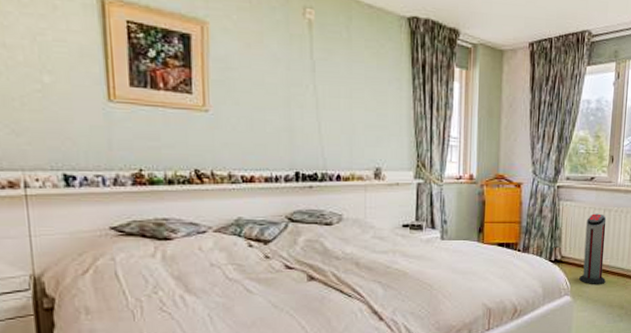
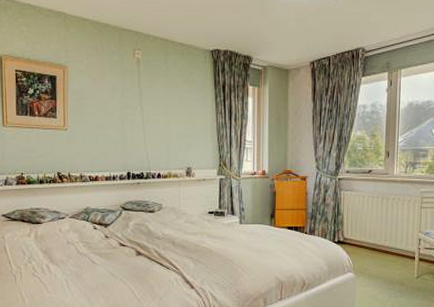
air purifier: present [579,213,607,284] -> none [361,201,386,263]

